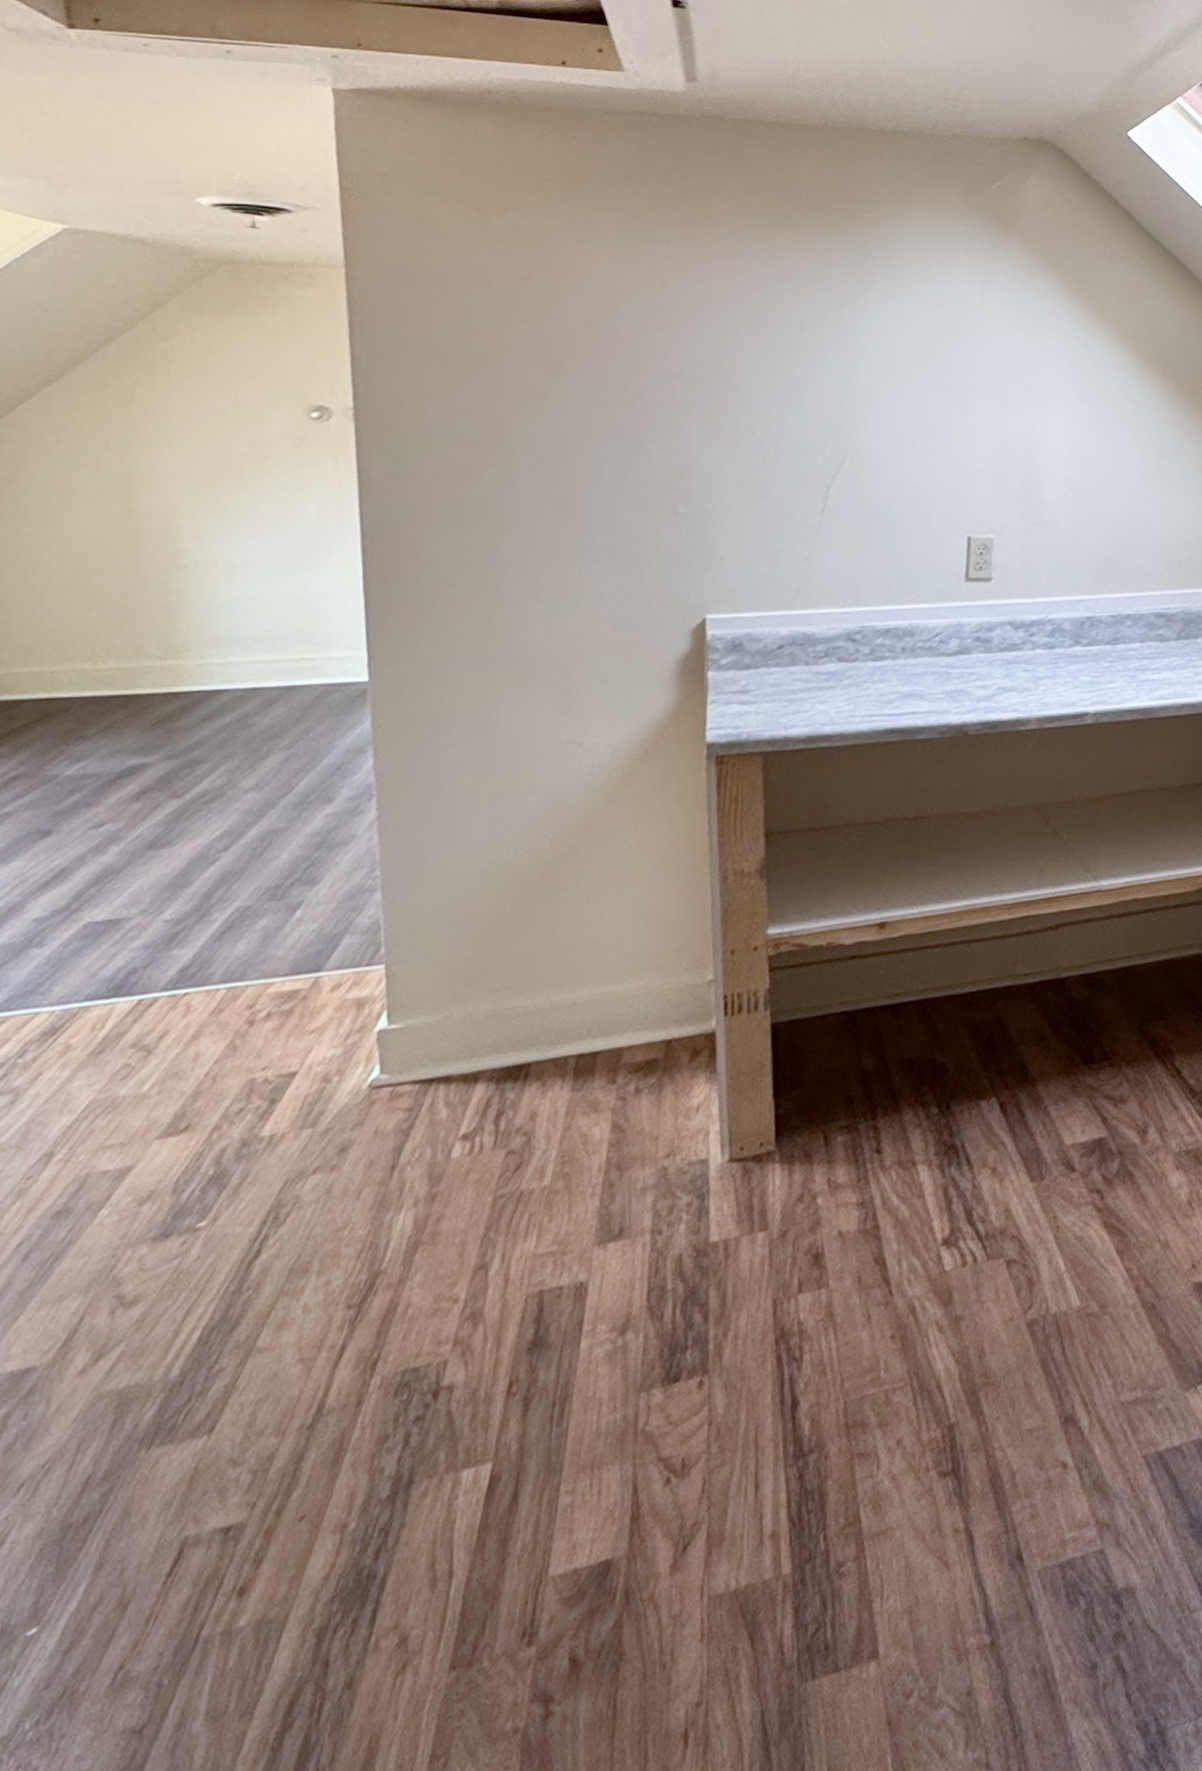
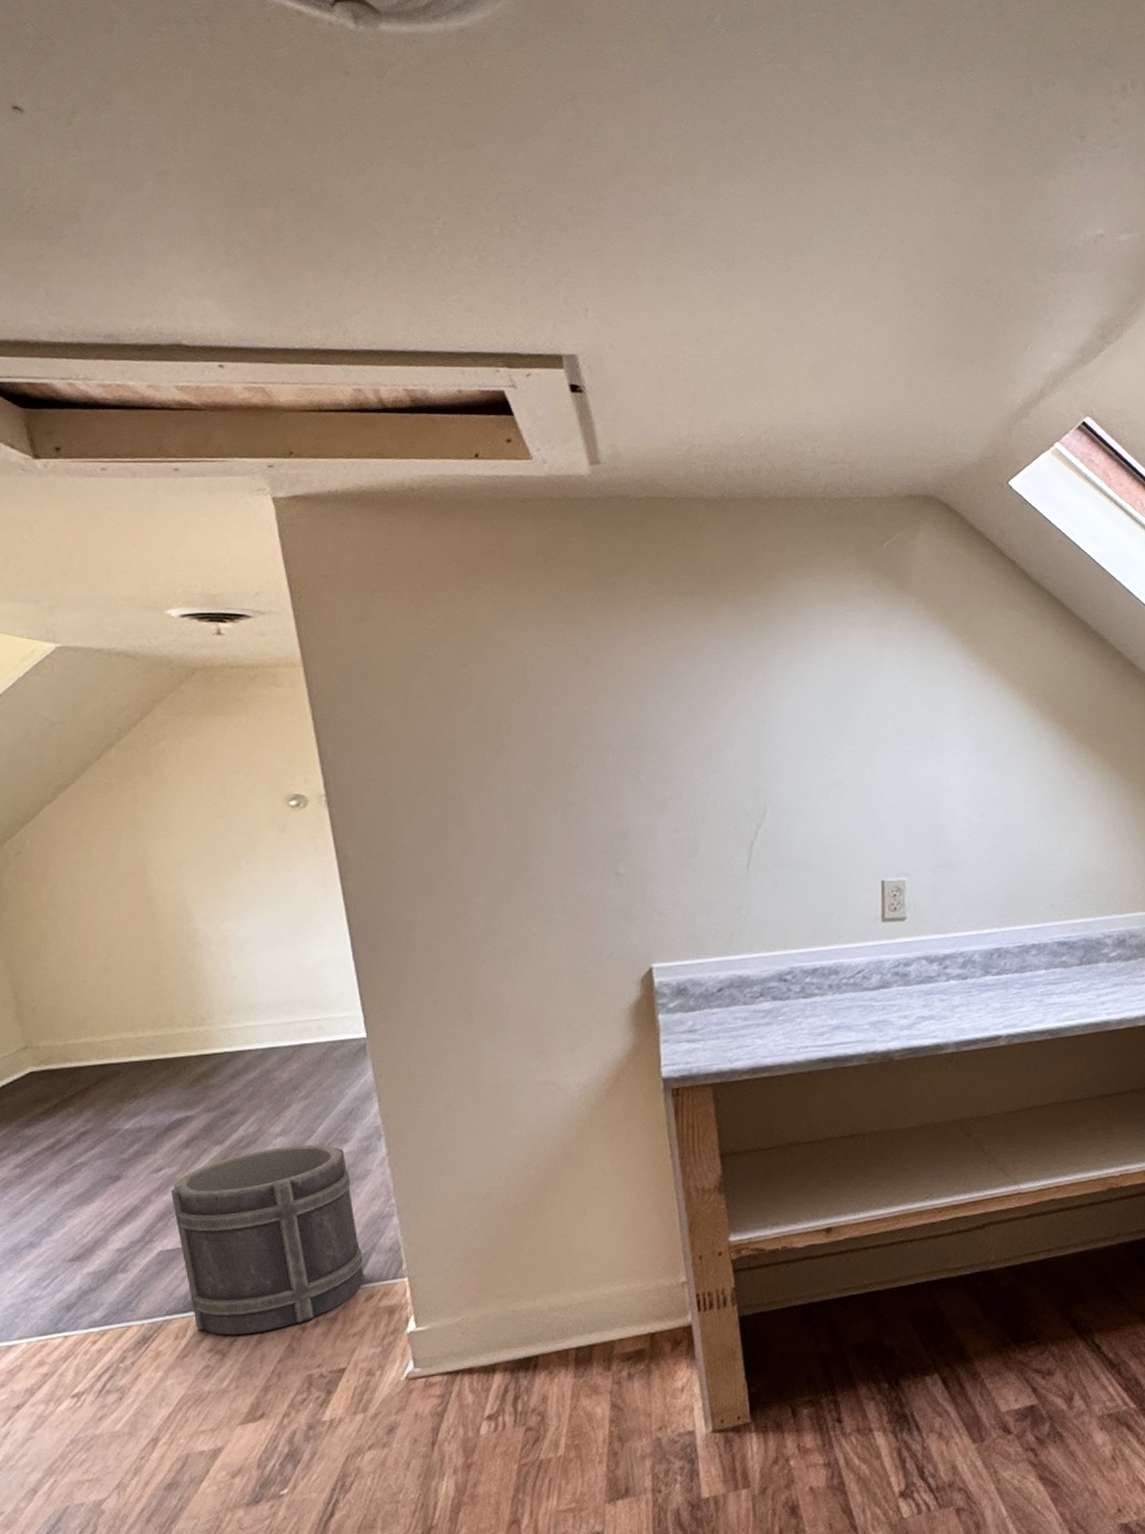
bucket: none [110,802,334,1028] -> present [170,1144,364,1336]

